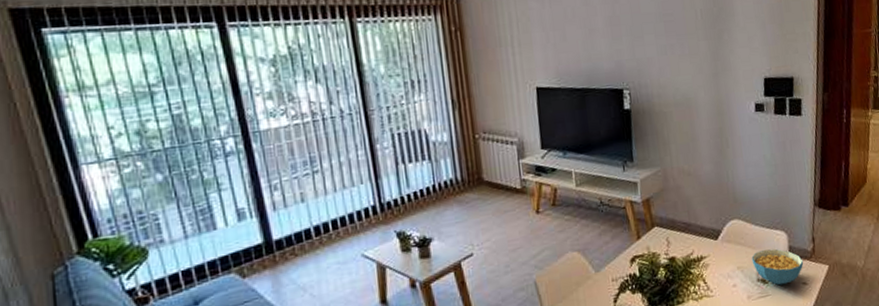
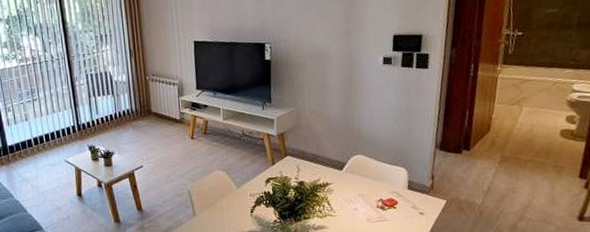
cereal bowl: present [751,249,804,286] -> none [372,181,422,213]

